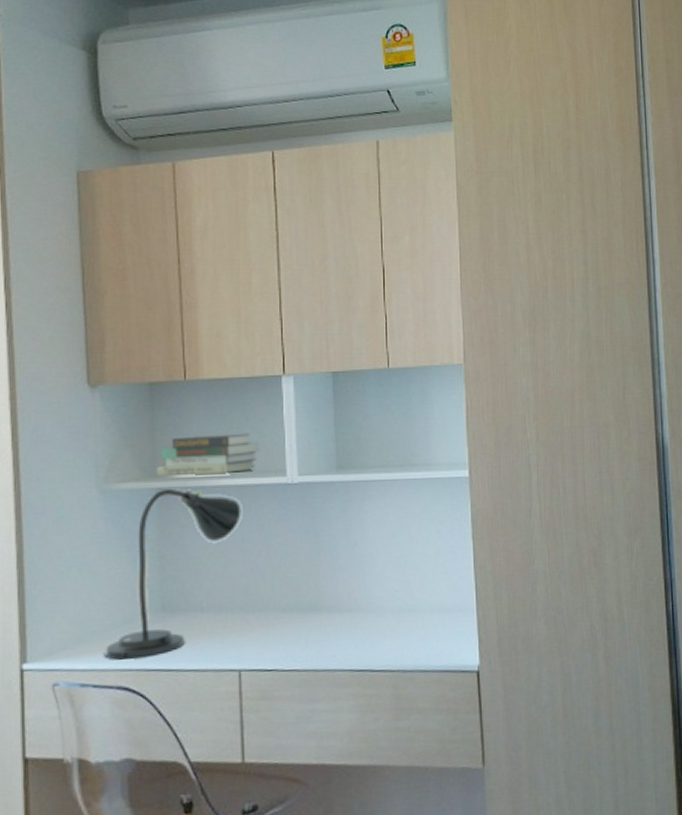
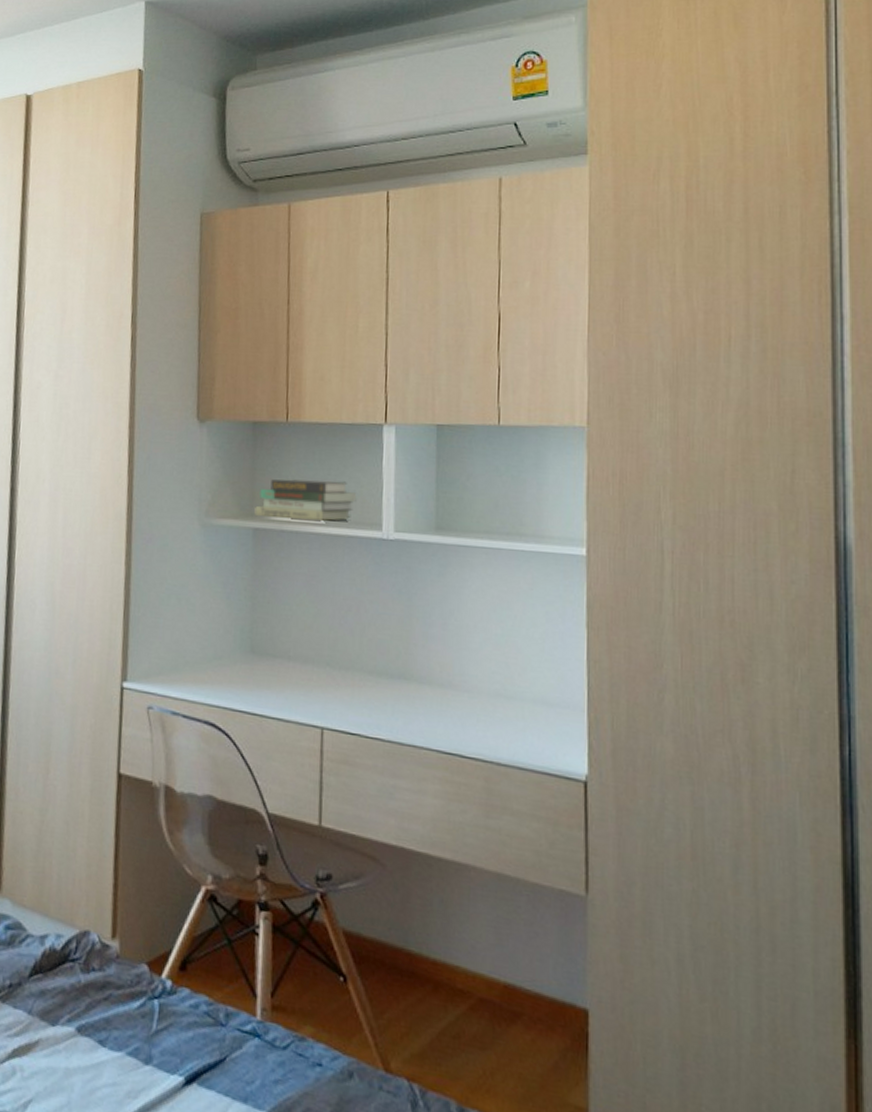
desk lamp: present [102,488,241,660] -> none [193,529,334,697]

